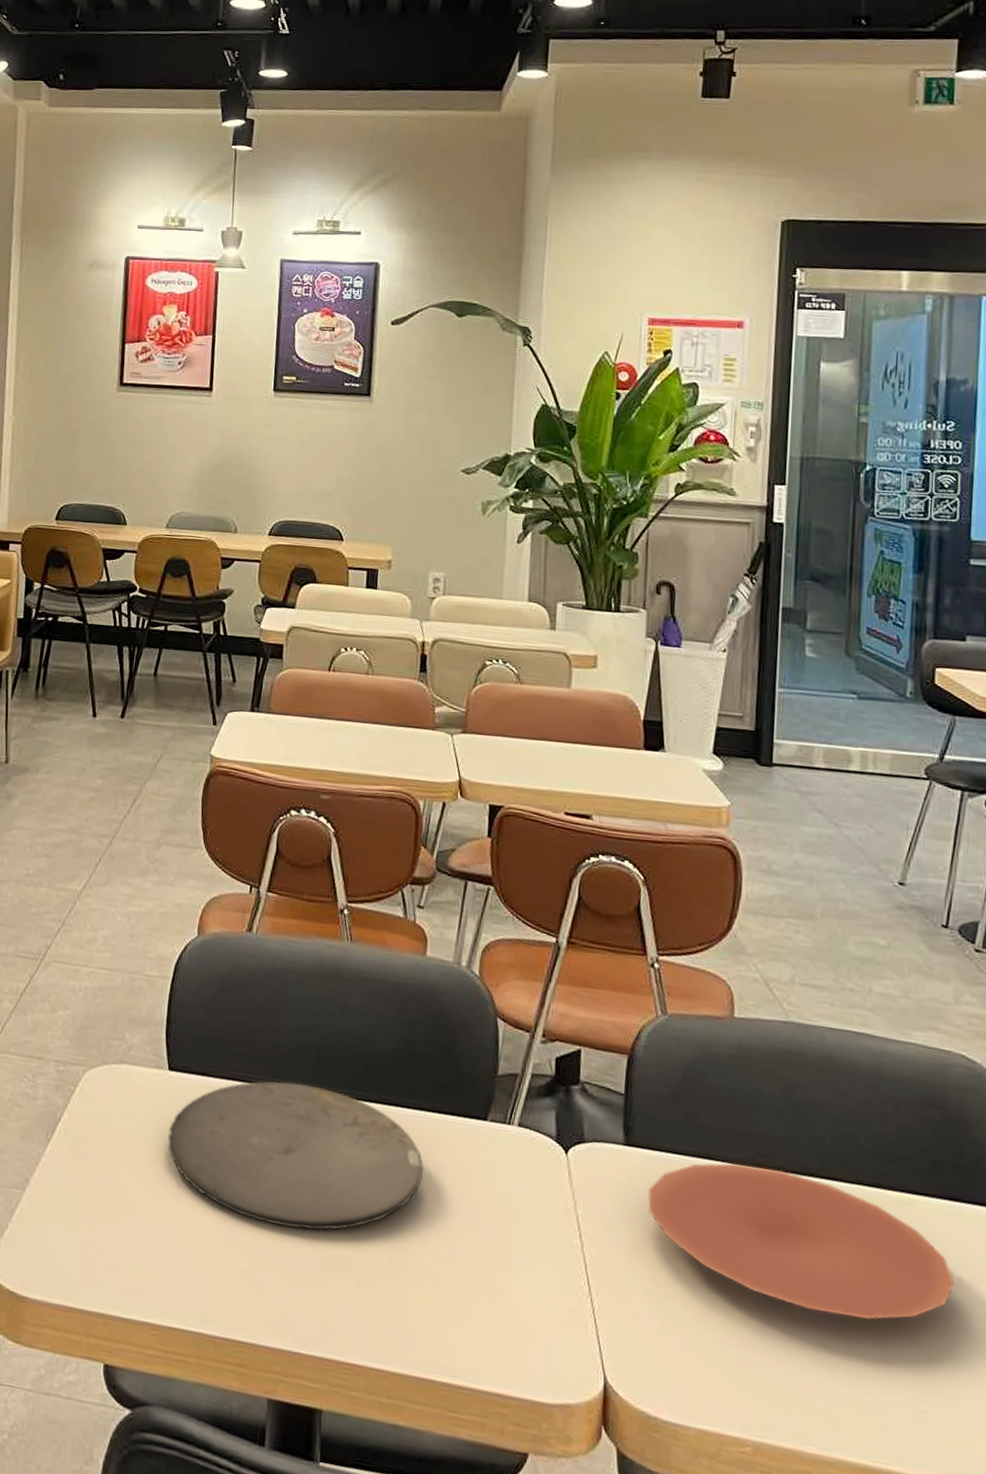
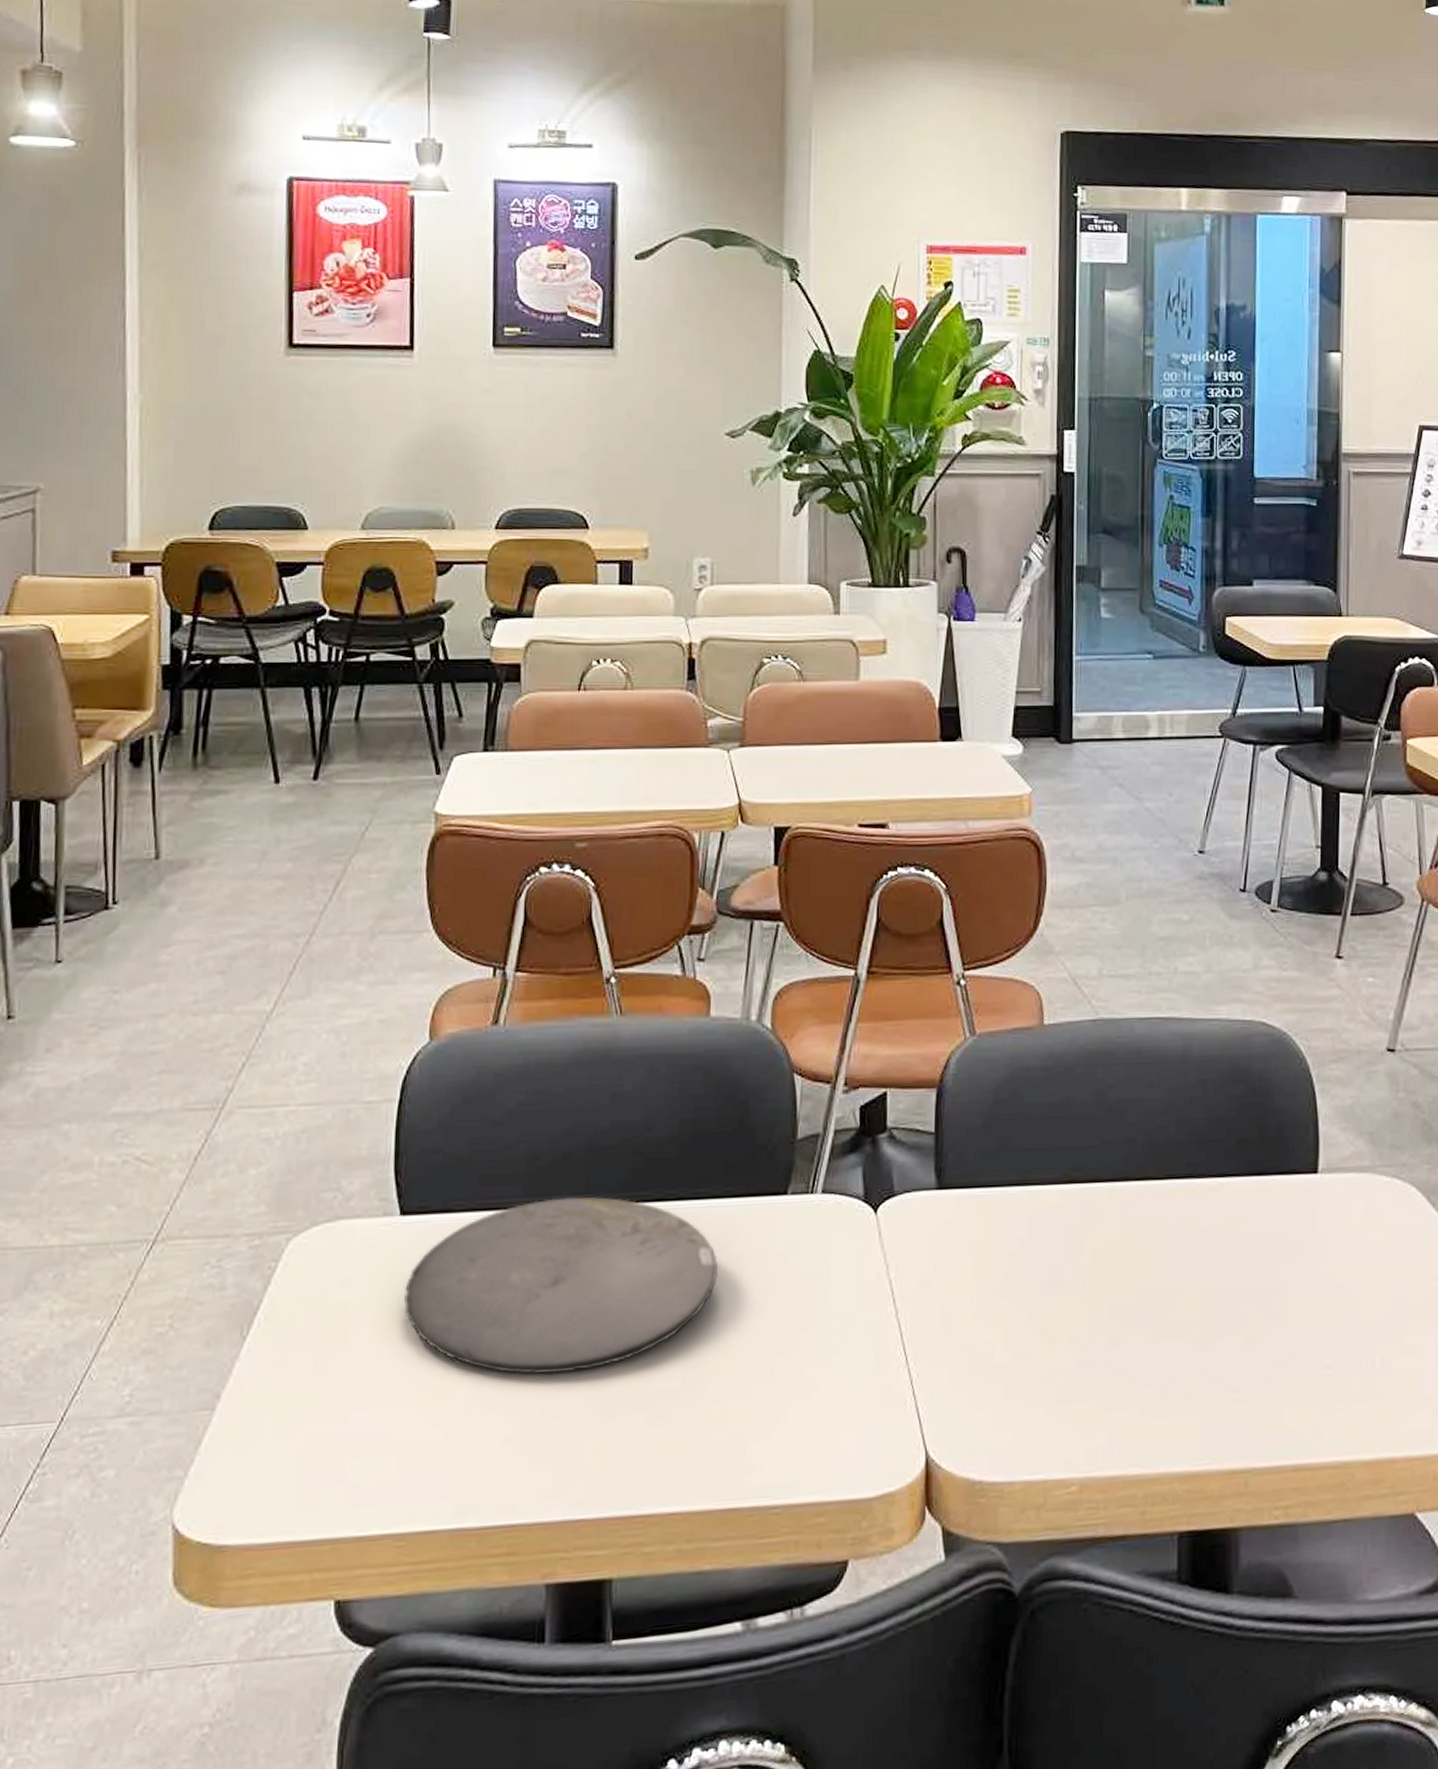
plate: present [648,1163,955,1320] -> none [964,1181,1263,1324]

